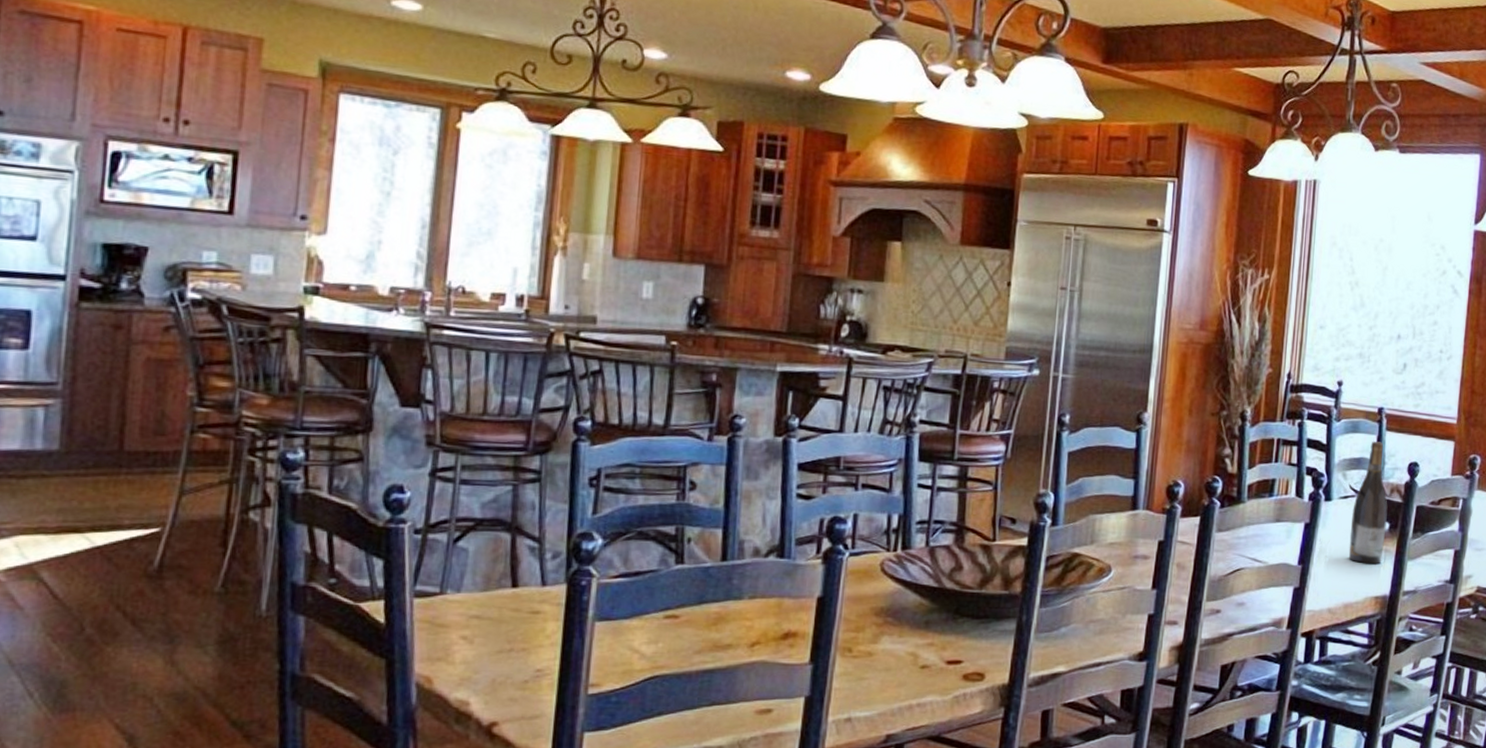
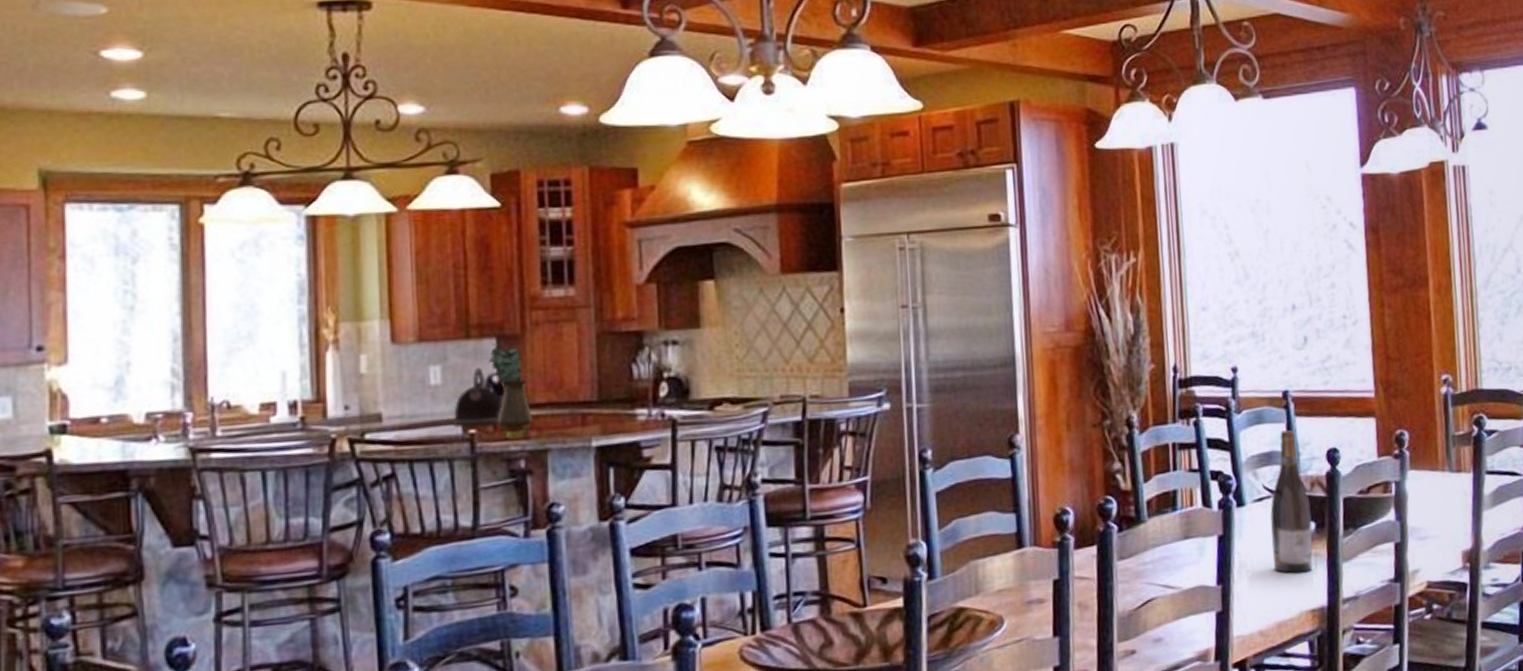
kettle: none [657,289,703,341] -> present [452,368,502,429]
vase: none [695,269,728,356] -> present [488,342,533,440]

